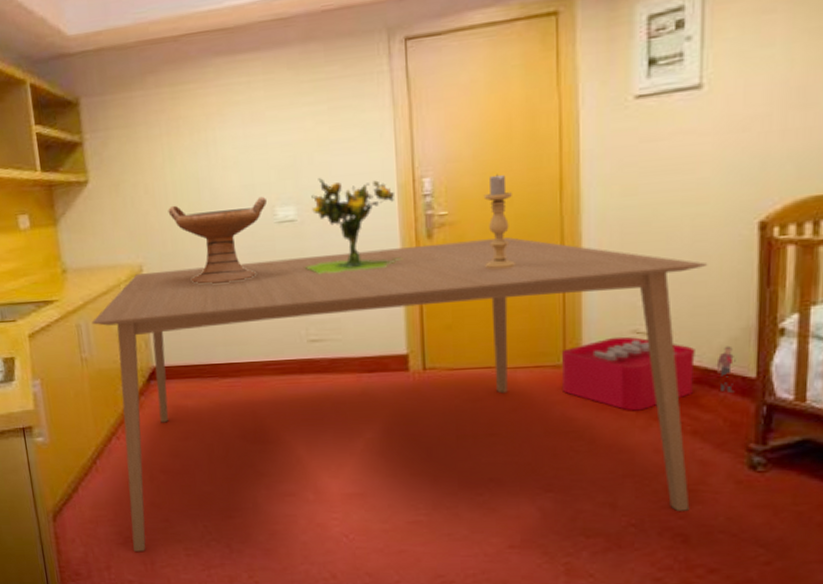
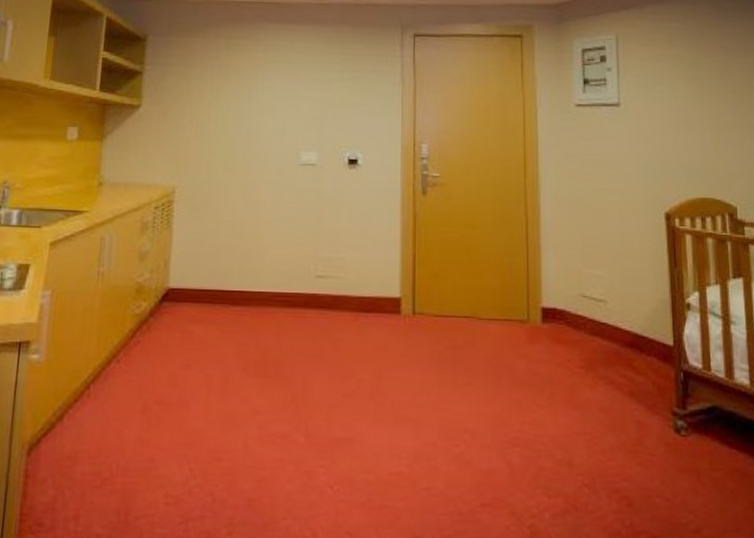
dining table: present [91,237,708,552] -> none [108,195,632,498]
decorative bowl: present [168,196,268,284] -> none [207,137,295,213]
bouquet: present [306,178,403,274] -> none [320,132,402,216]
candle holder: present [483,174,515,269] -> none [467,149,490,228]
storage bin: present [562,336,736,411] -> none [527,298,659,369]

